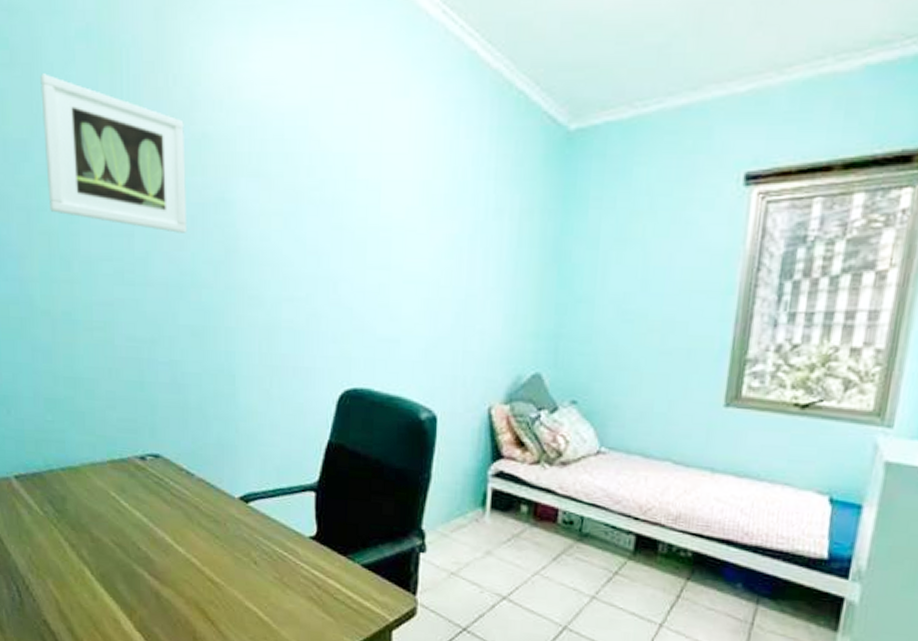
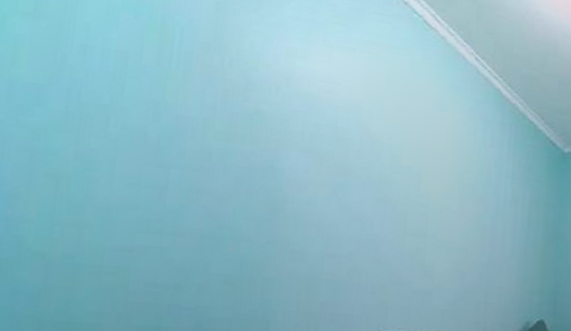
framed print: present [40,73,188,233] -> none [62,30,237,192]

